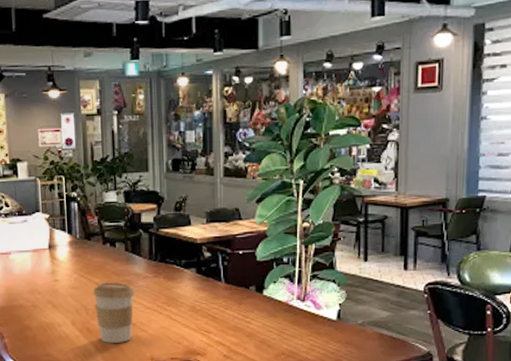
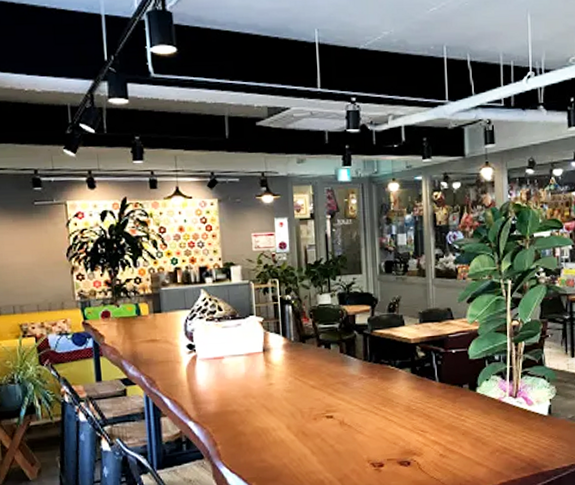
coffee cup: present [93,282,135,343] -> none [308,384,351,447]

